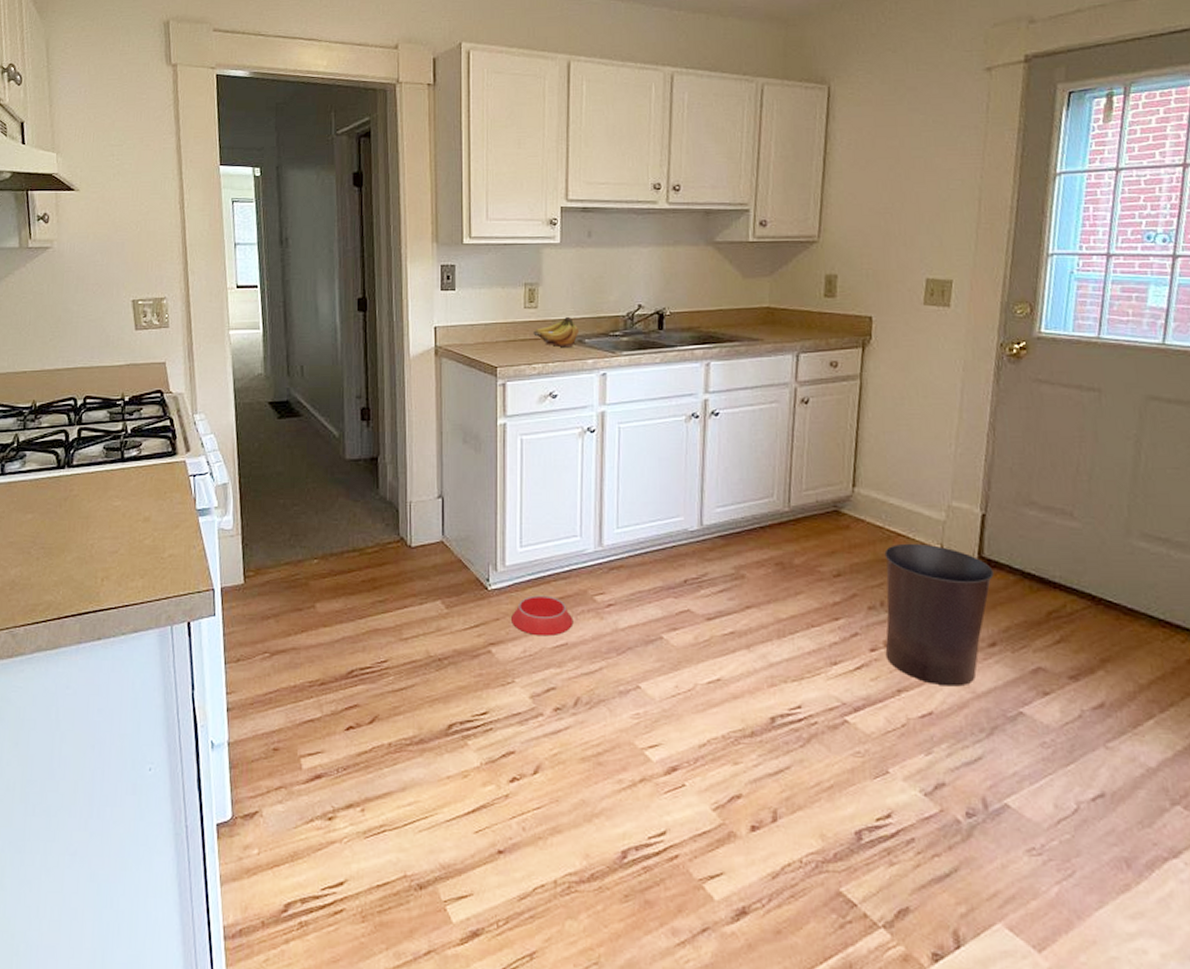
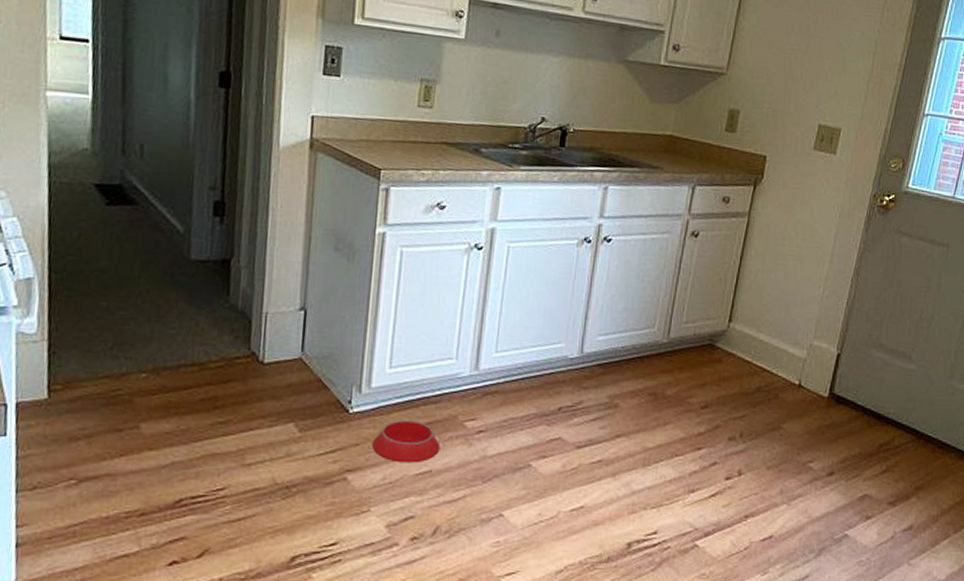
fruit: present [533,317,578,348] -> none [425,122,476,156]
waste bin: present [884,543,994,687] -> none [738,378,840,512]

